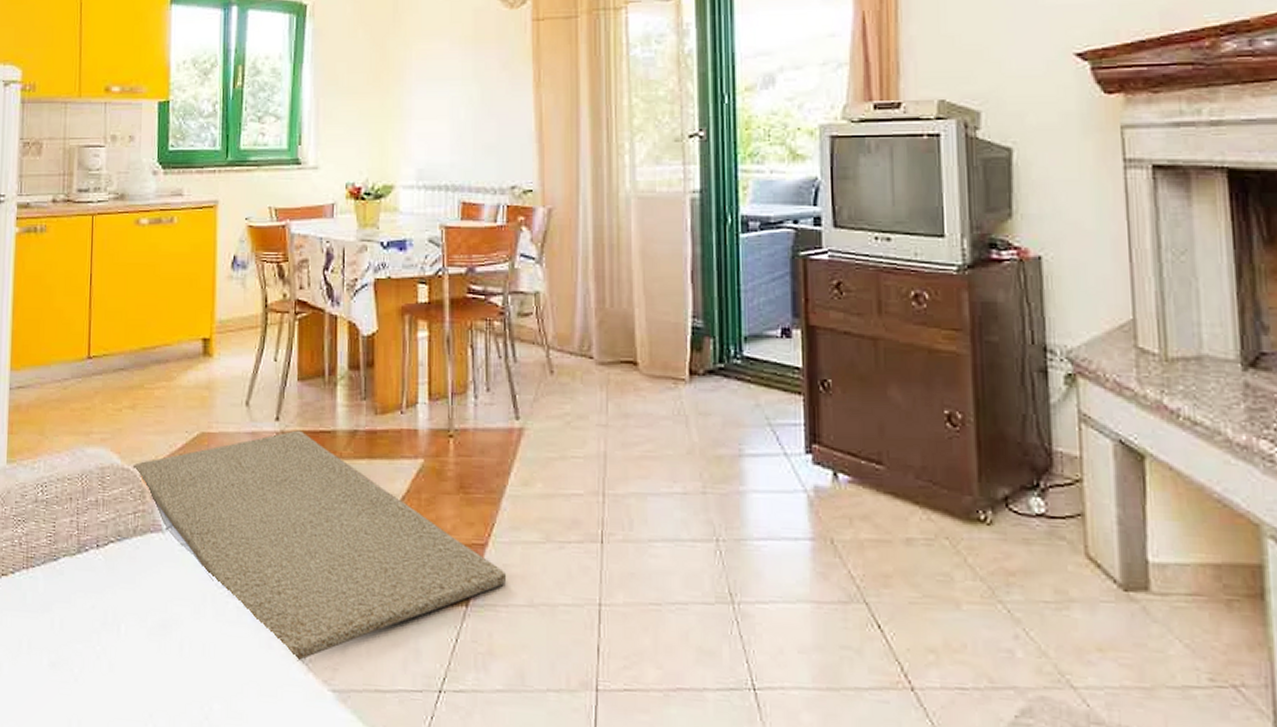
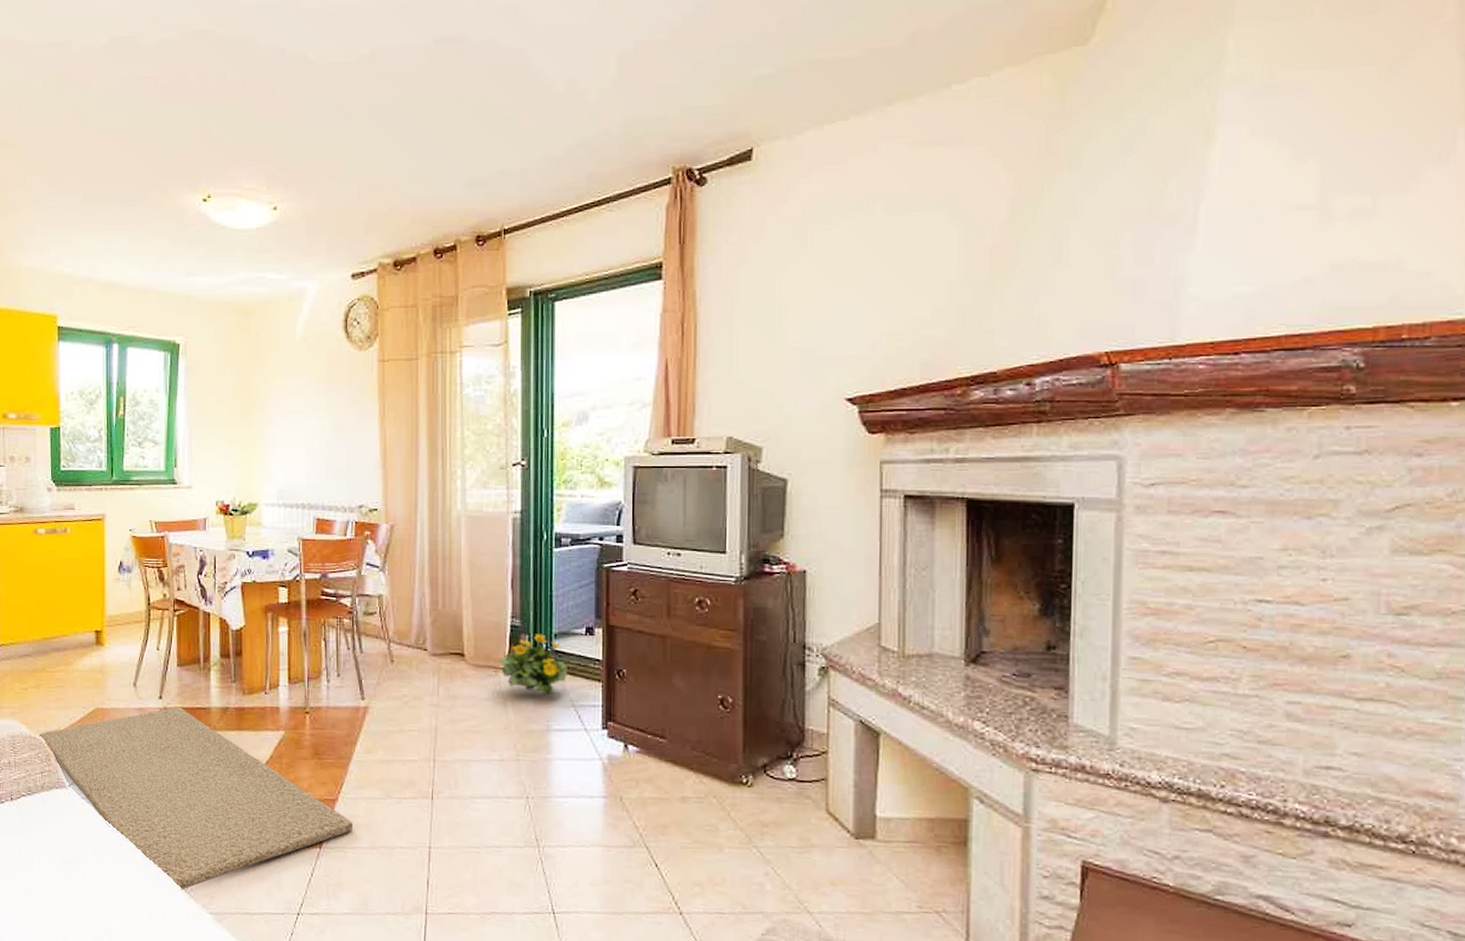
flowering plant: none [678,336,762,413] -> present [498,634,568,696]

